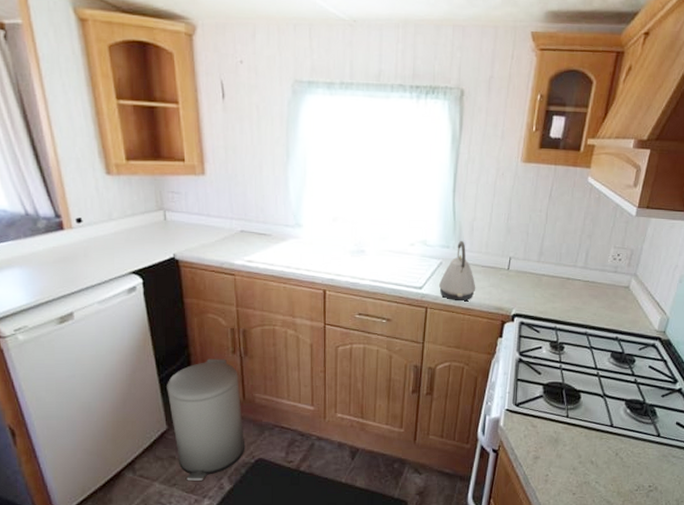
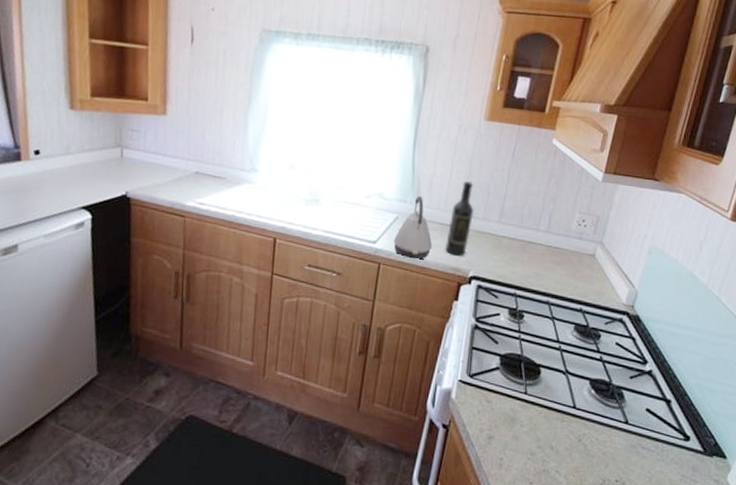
pedal bin: present [167,358,245,482] -> none [102,302,178,437]
wine bottle: none [487,224,515,296] -> present [444,181,475,256]

